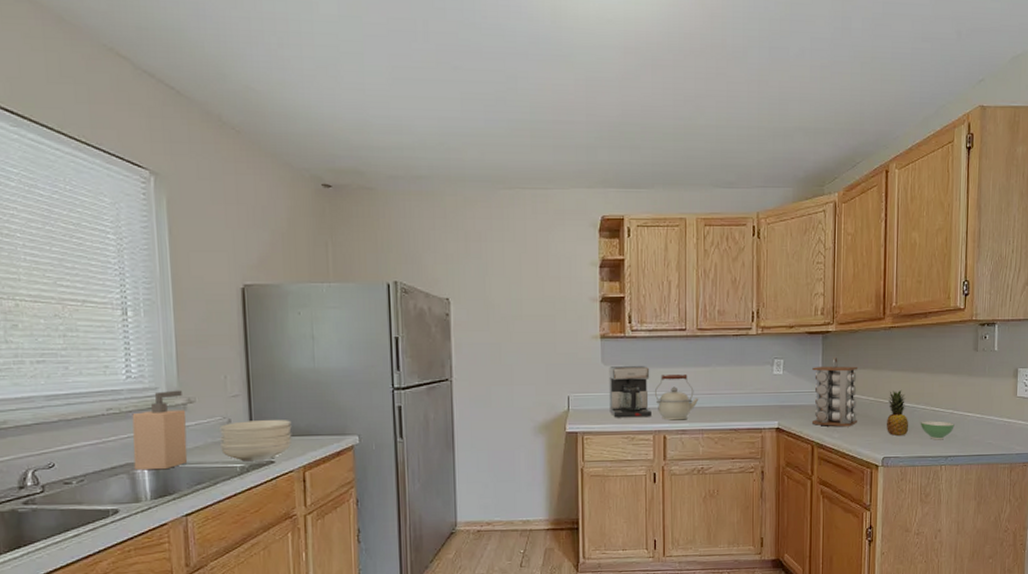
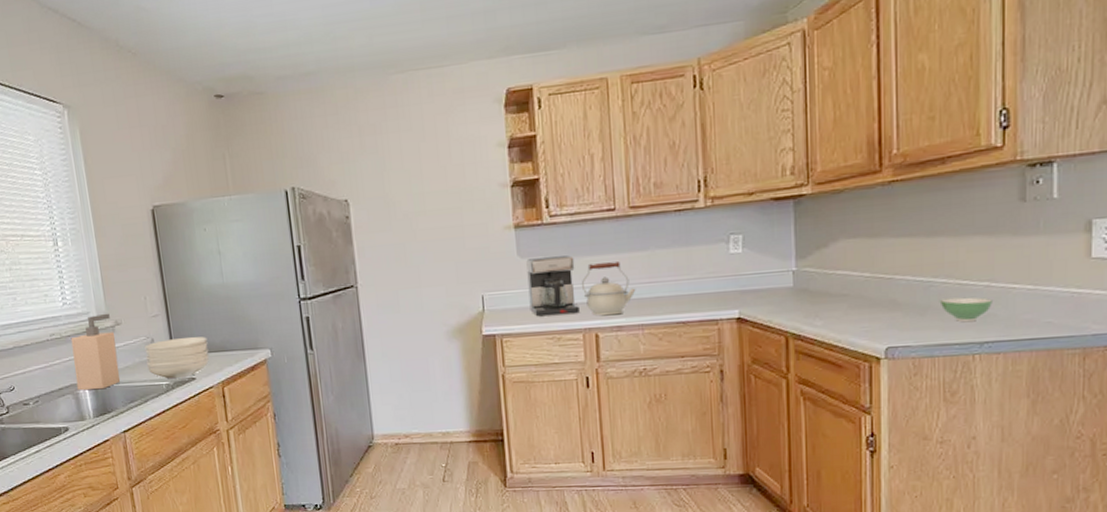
spice rack: present [812,356,858,427] -> none [782,225,848,314]
fruit: present [887,389,909,437] -> none [890,260,923,321]

